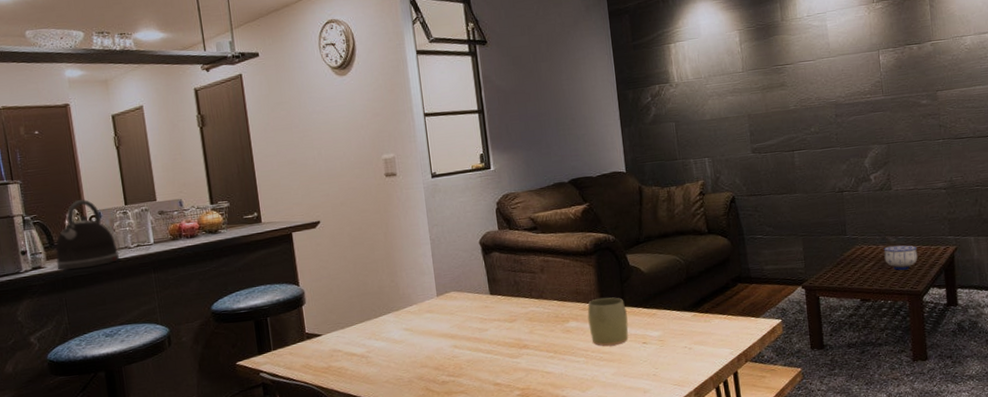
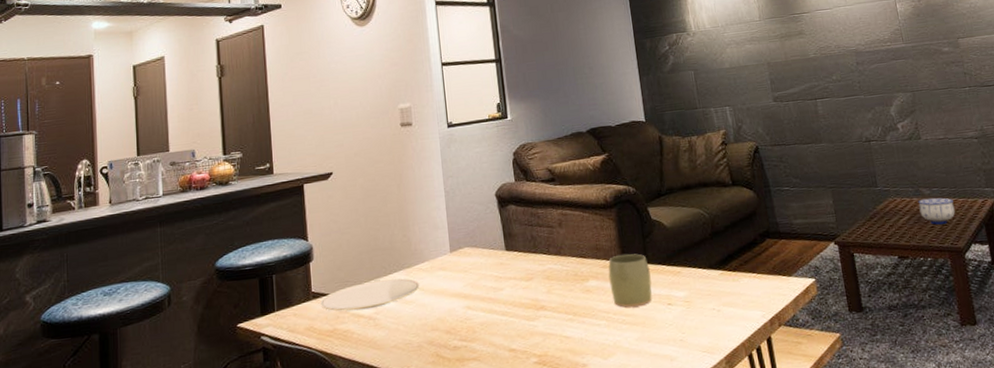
kettle: present [55,199,120,270] -> none [62,150,127,224]
plate: none [314,320,409,350] -> present [320,278,420,311]

